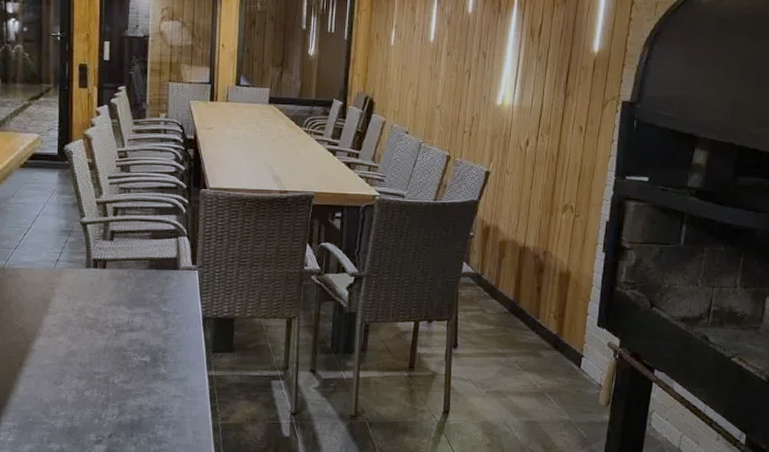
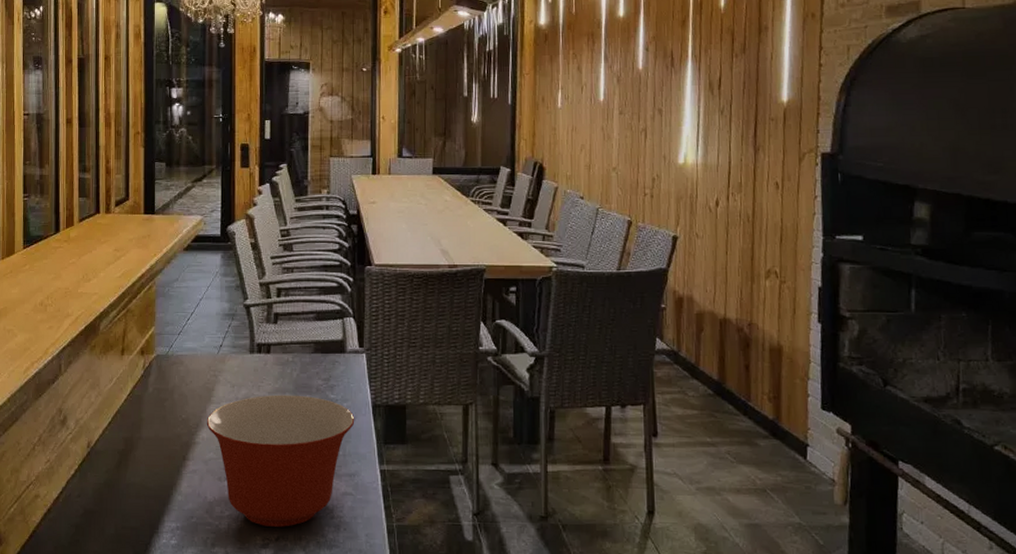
mixing bowl: none [43,307,186,426] -> present [206,394,355,527]

